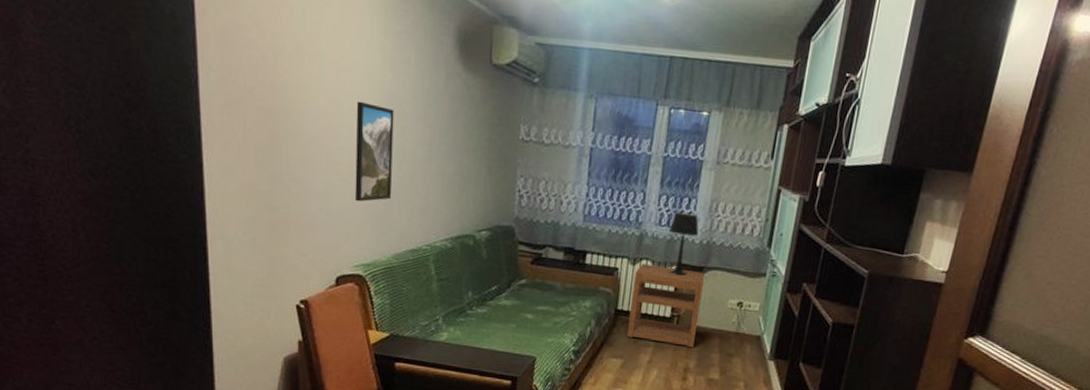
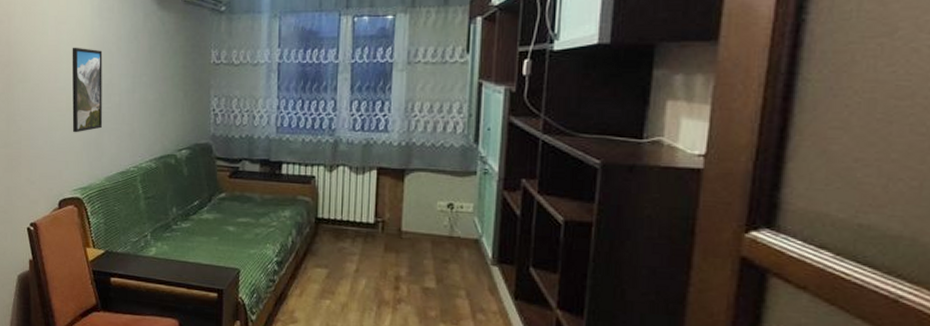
nightstand: present [626,264,705,348] -> none [329,171,407,255]
table lamp: present [668,212,699,277] -> none [364,116,396,180]

